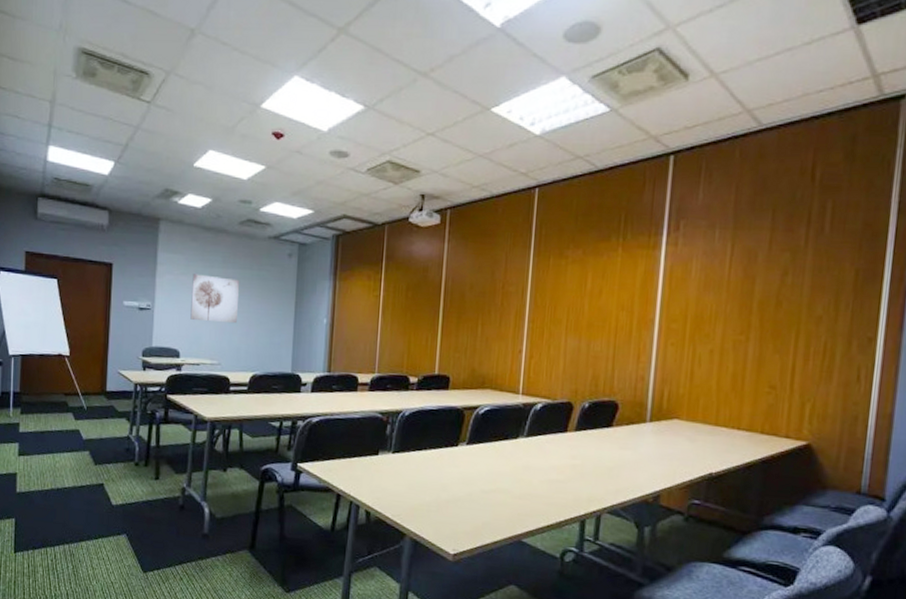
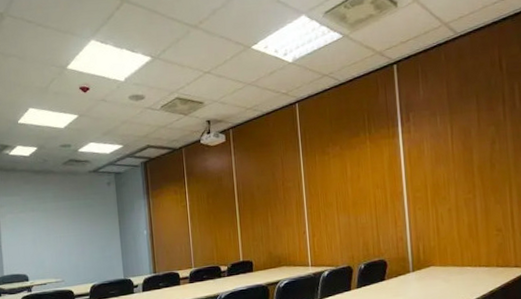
wall art: present [190,274,240,324] -> none [30,209,73,248]

